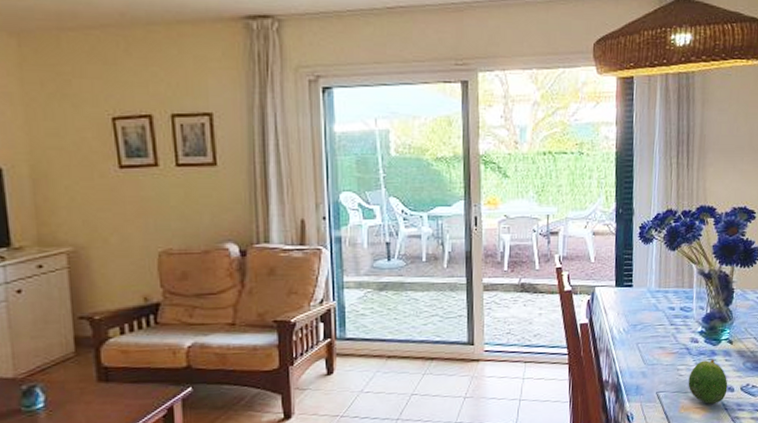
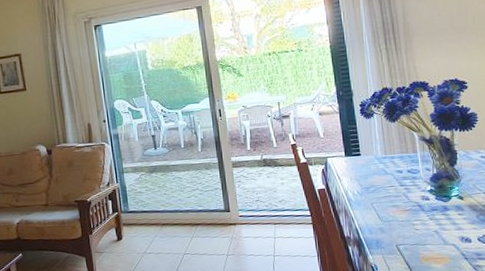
fruit: present [688,359,728,404] -> none [425,213,465,254]

